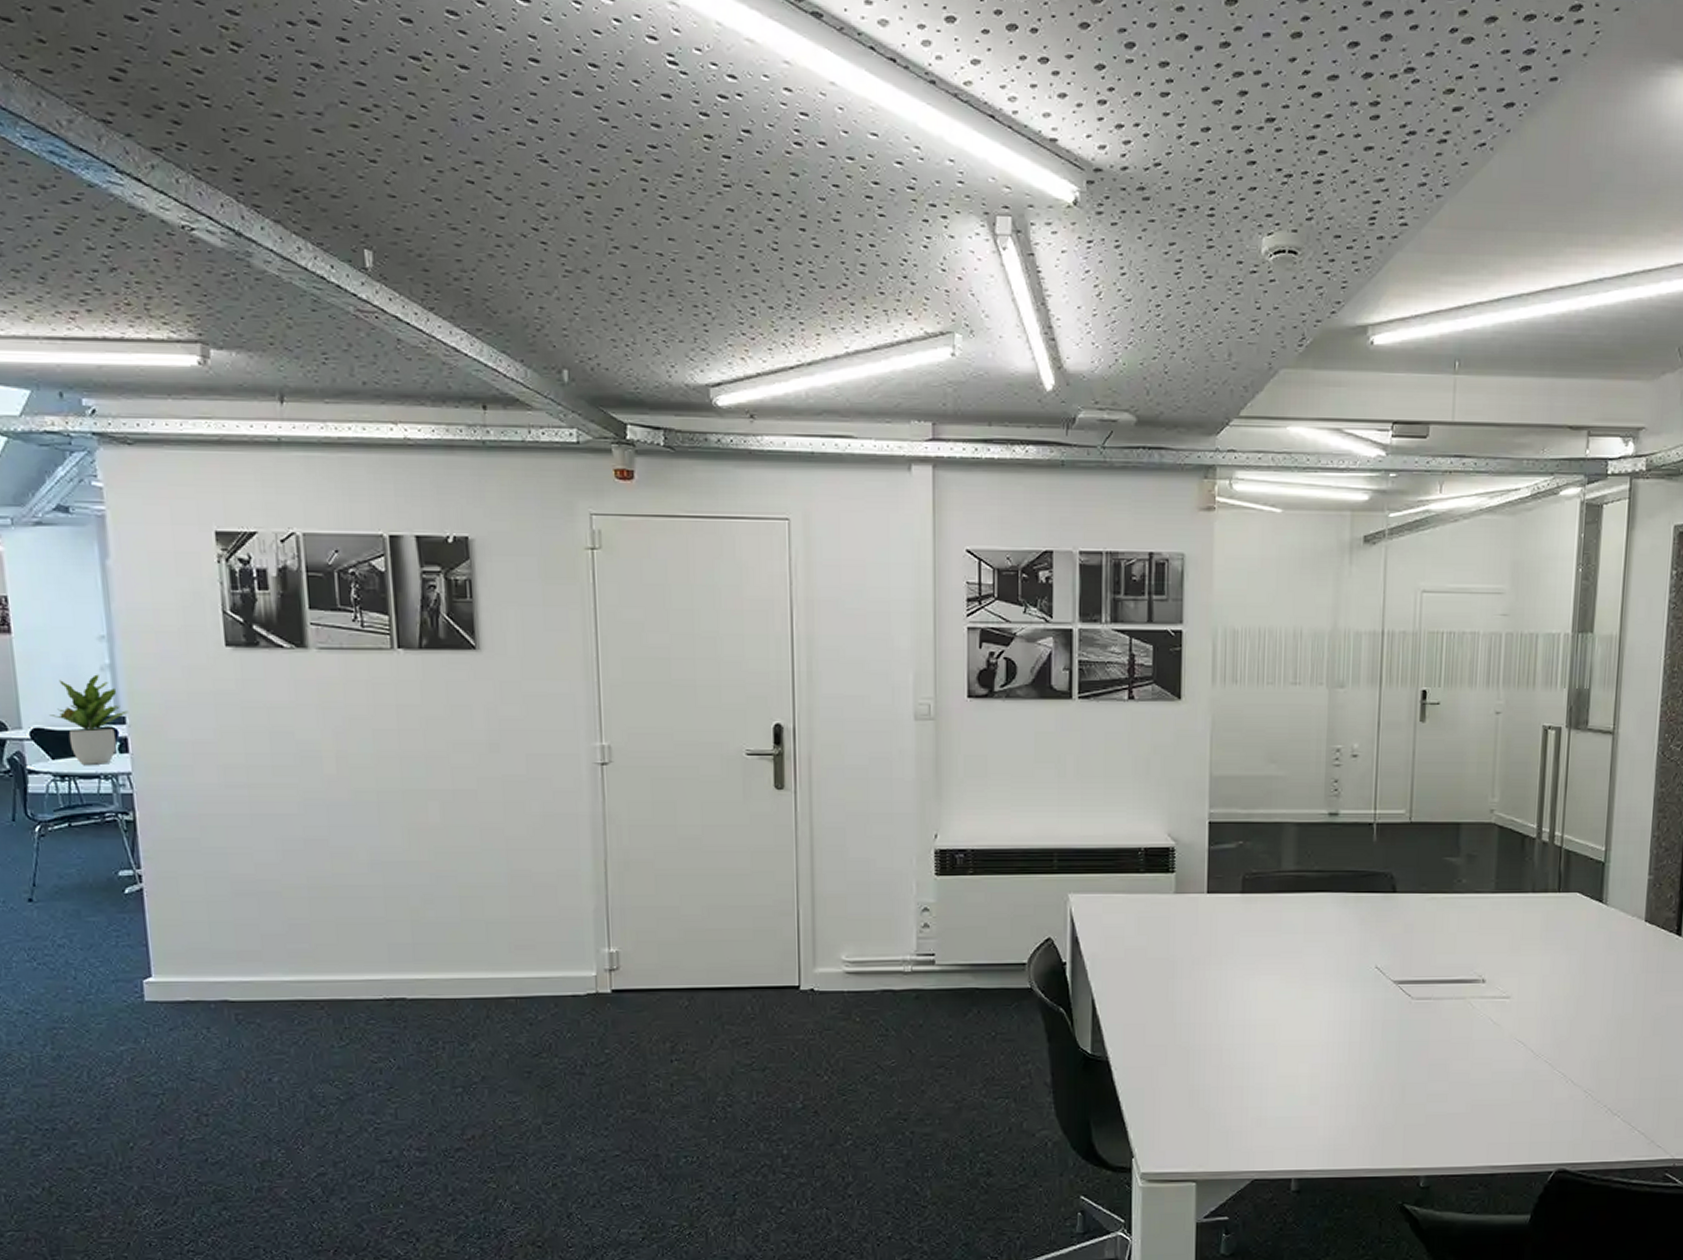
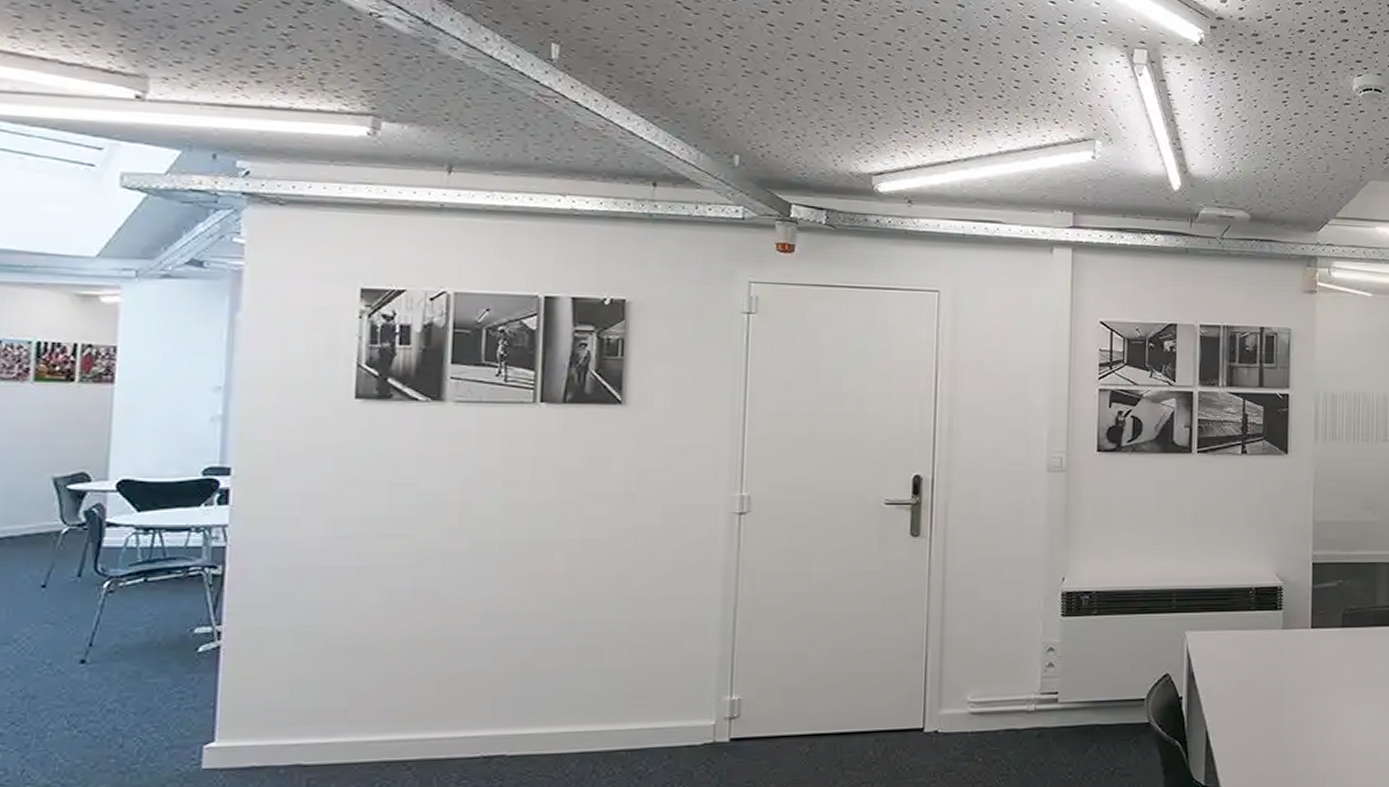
potted plant: present [50,674,129,764] -> none [143,425,236,517]

